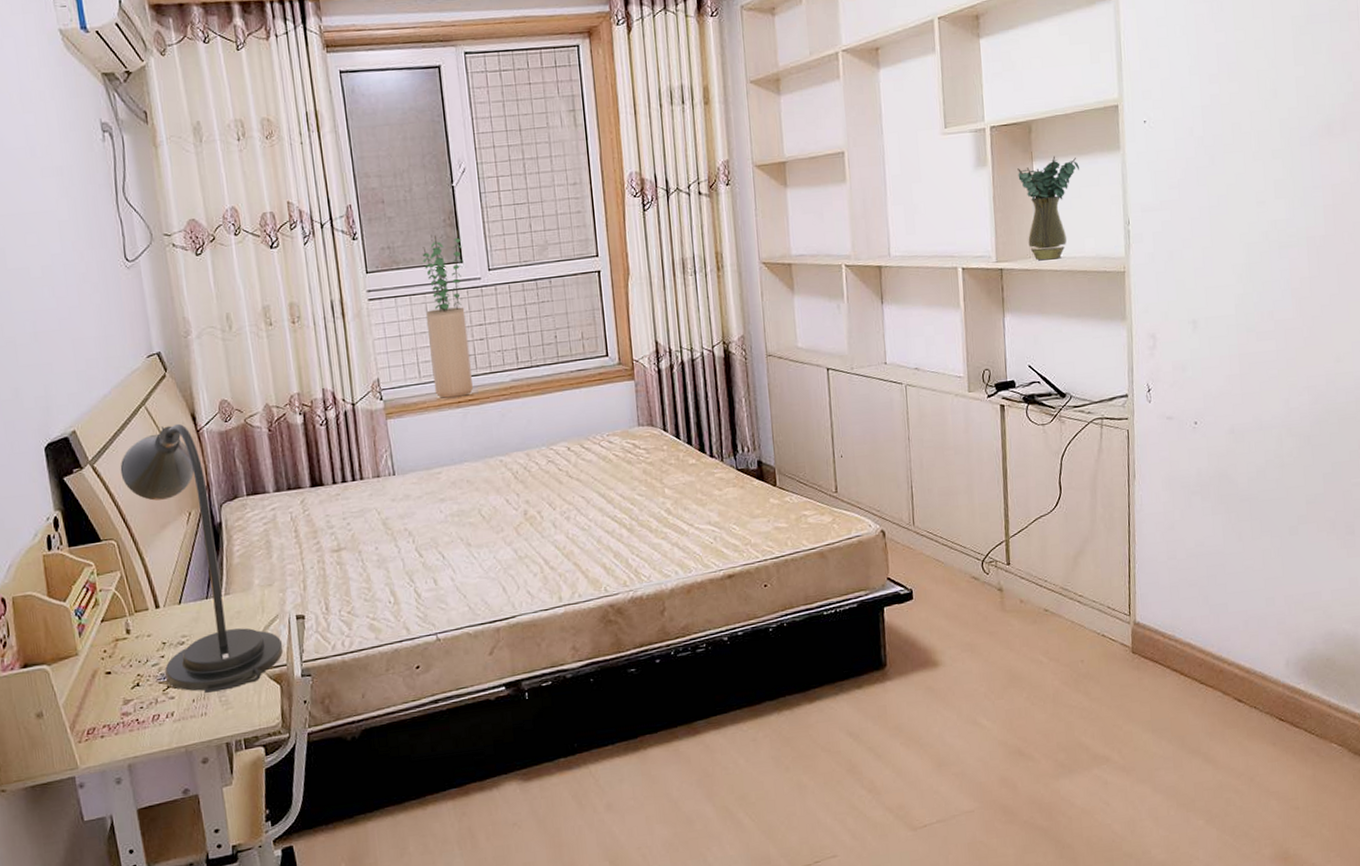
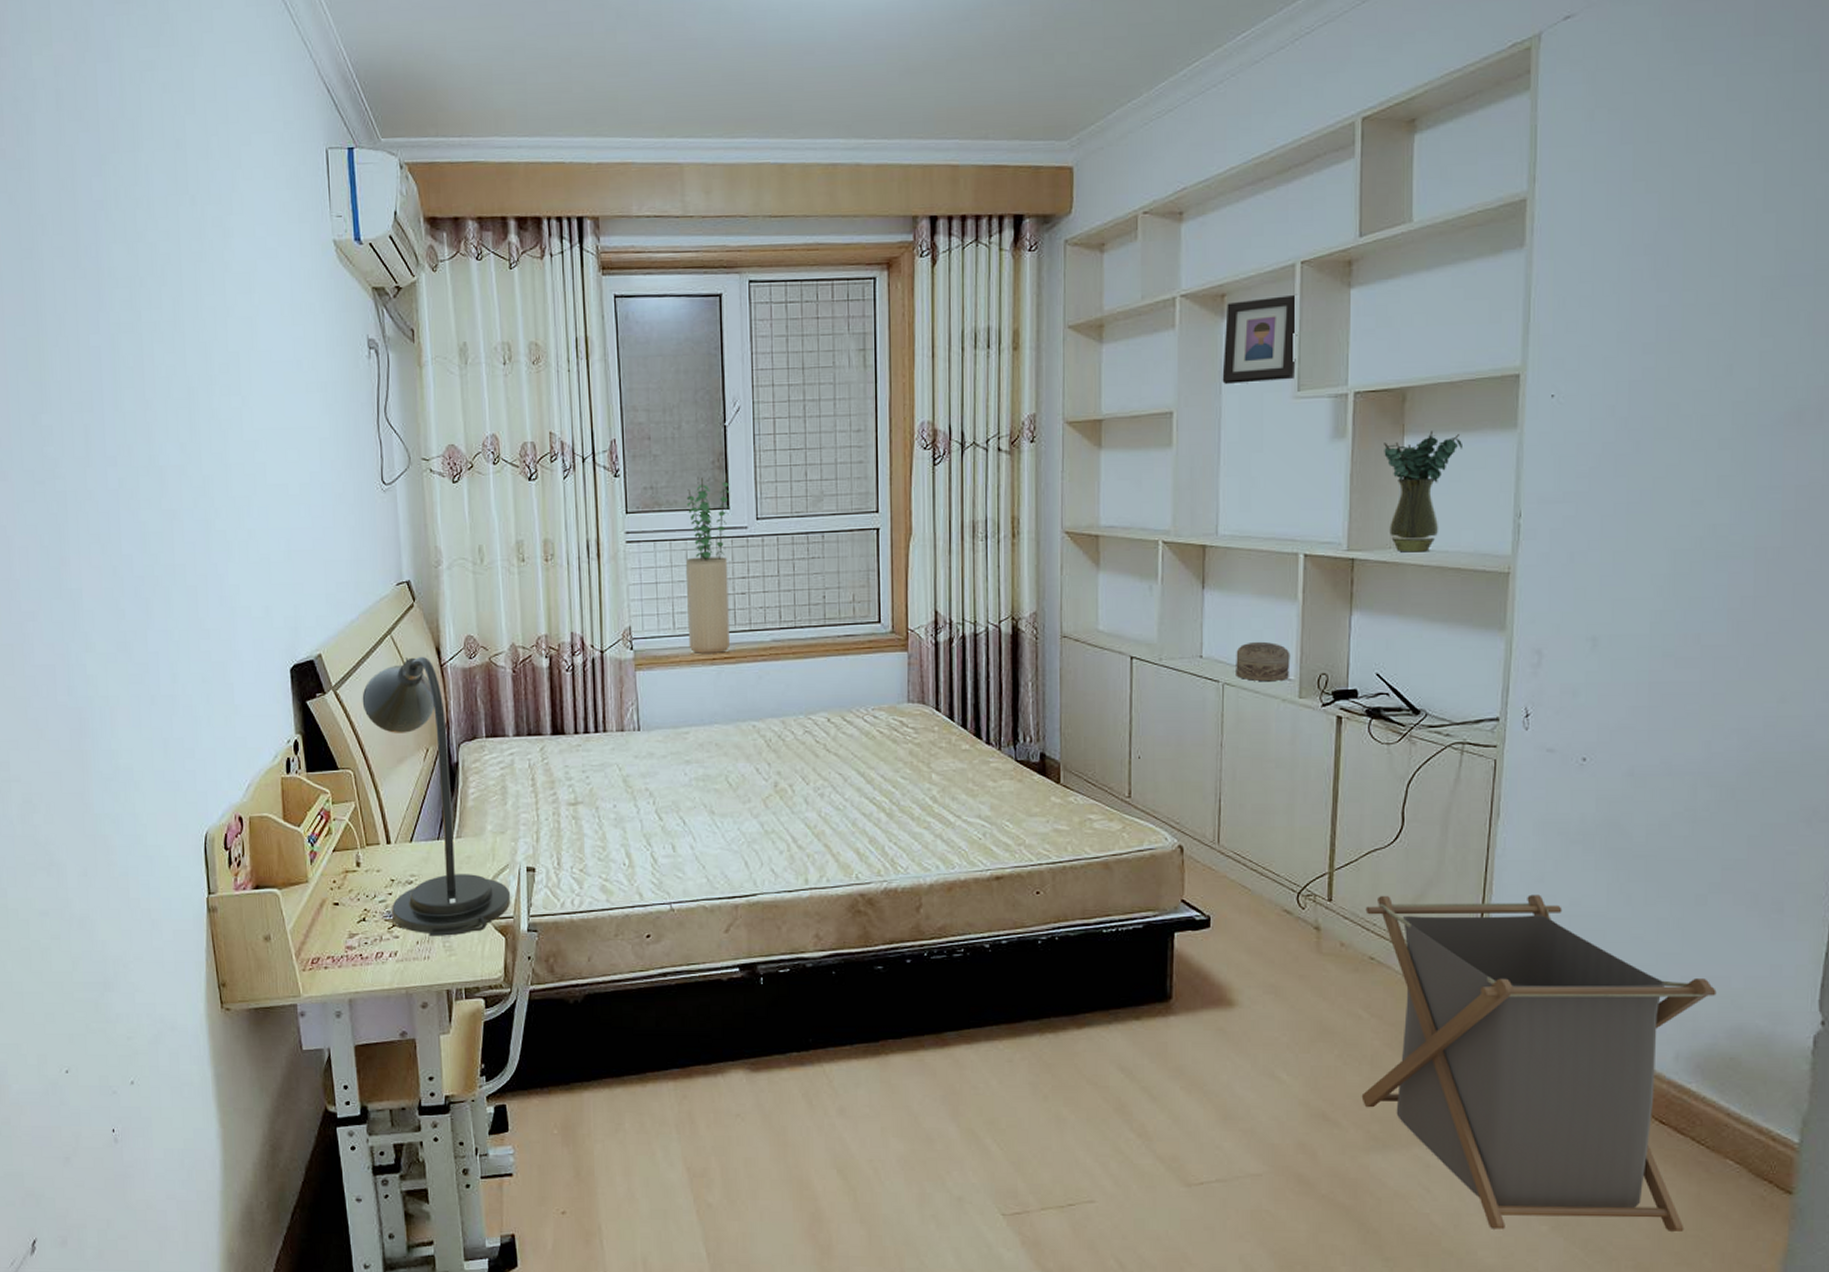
picture frame: none [881,45,942,125] -> present [1222,294,1298,384]
decorative box: none [914,345,959,381] -> present [1236,641,1290,682]
laundry basket: none [1037,540,1312,830] -> present [1361,894,1717,1232]

